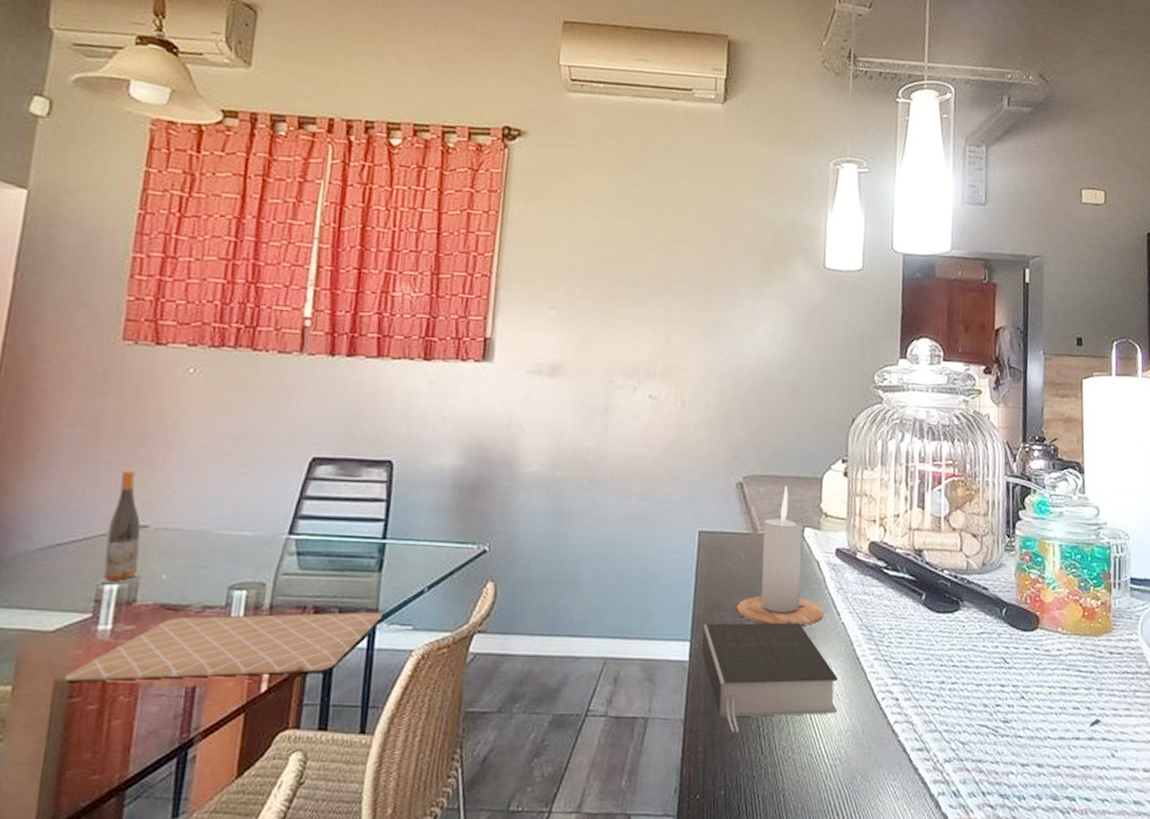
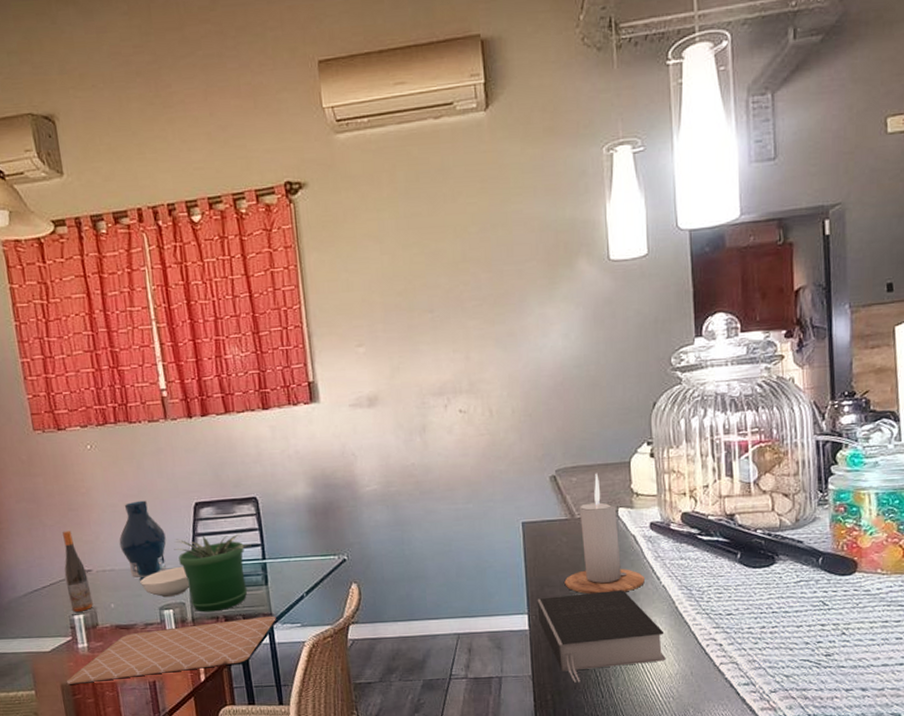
vase: none [196,445,264,548] -> present [119,500,167,581]
bowl: none [211,535,279,574] -> present [140,566,190,598]
planter: none [269,499,372,599] -> present [174,532,252,612]

